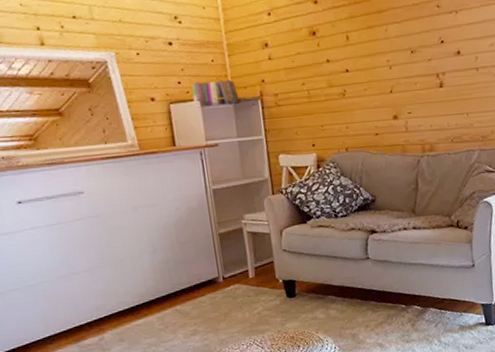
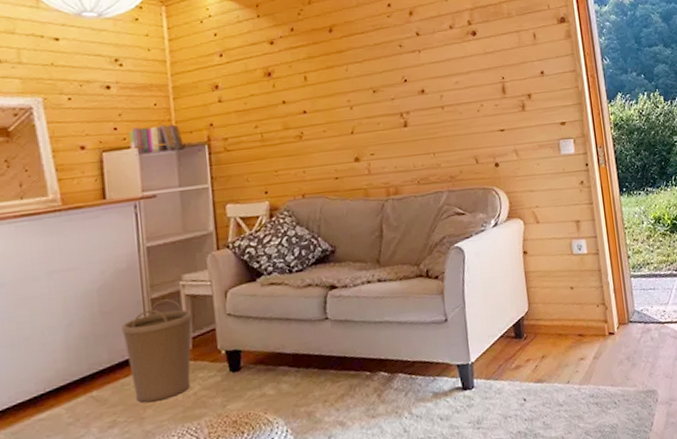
basket: none [196,234,255,318] -> present [122,299,193,403]

